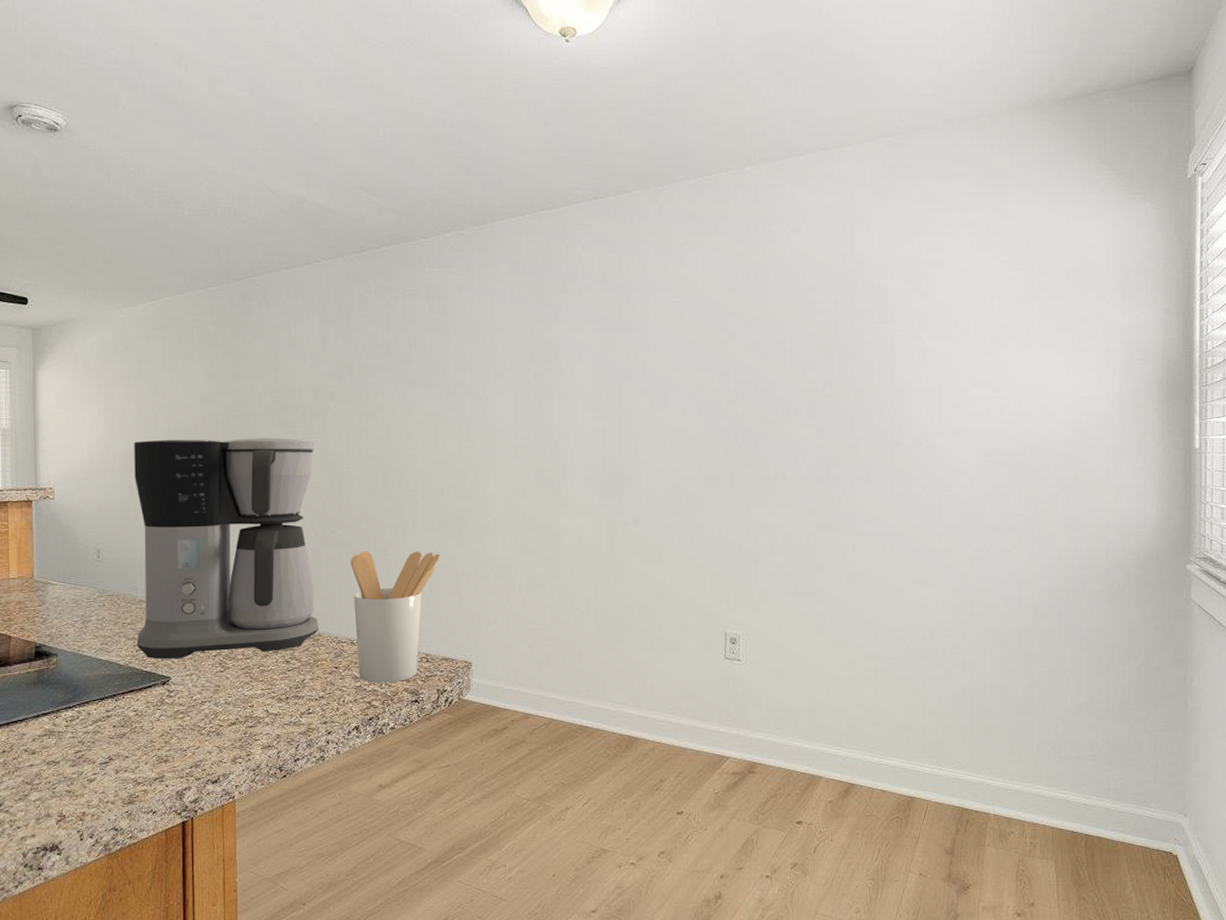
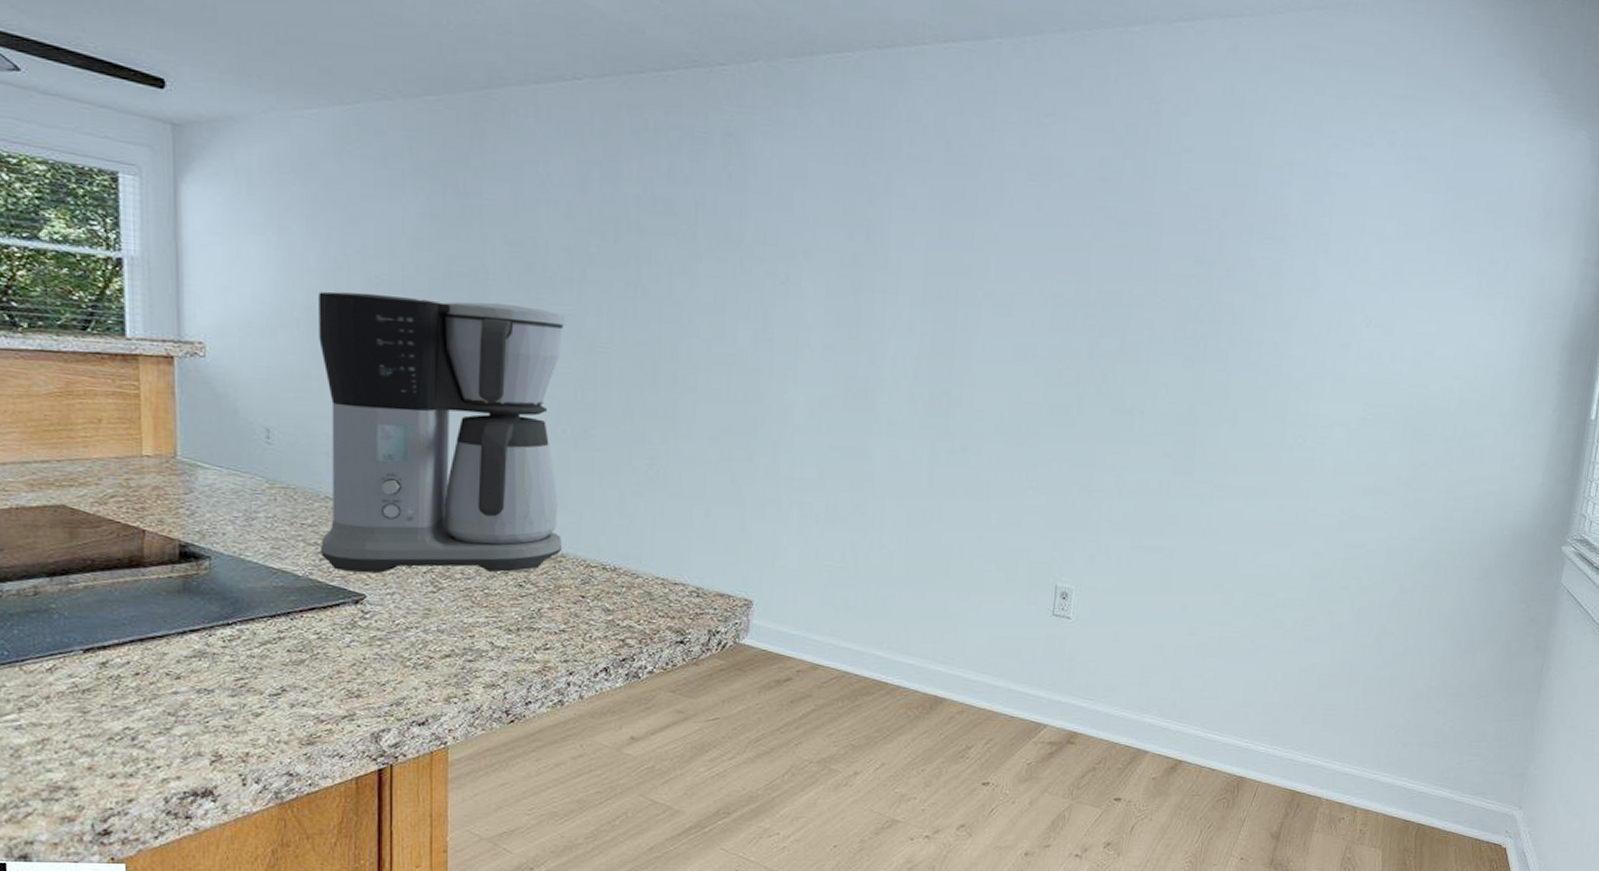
utensil holder: present [350,550,441,683] -> none [605,457,722,619]

